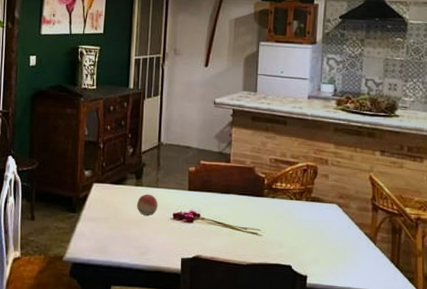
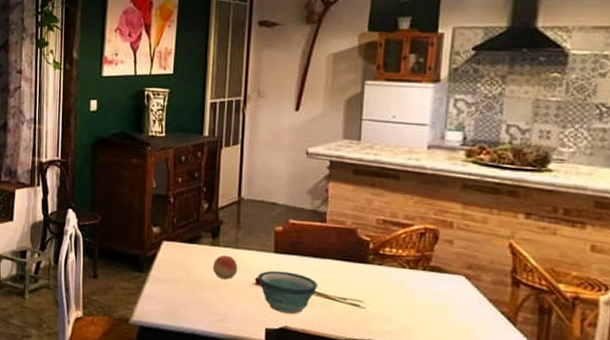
bowl: none [175,206,224,244] -> present [257,270,317,315]

